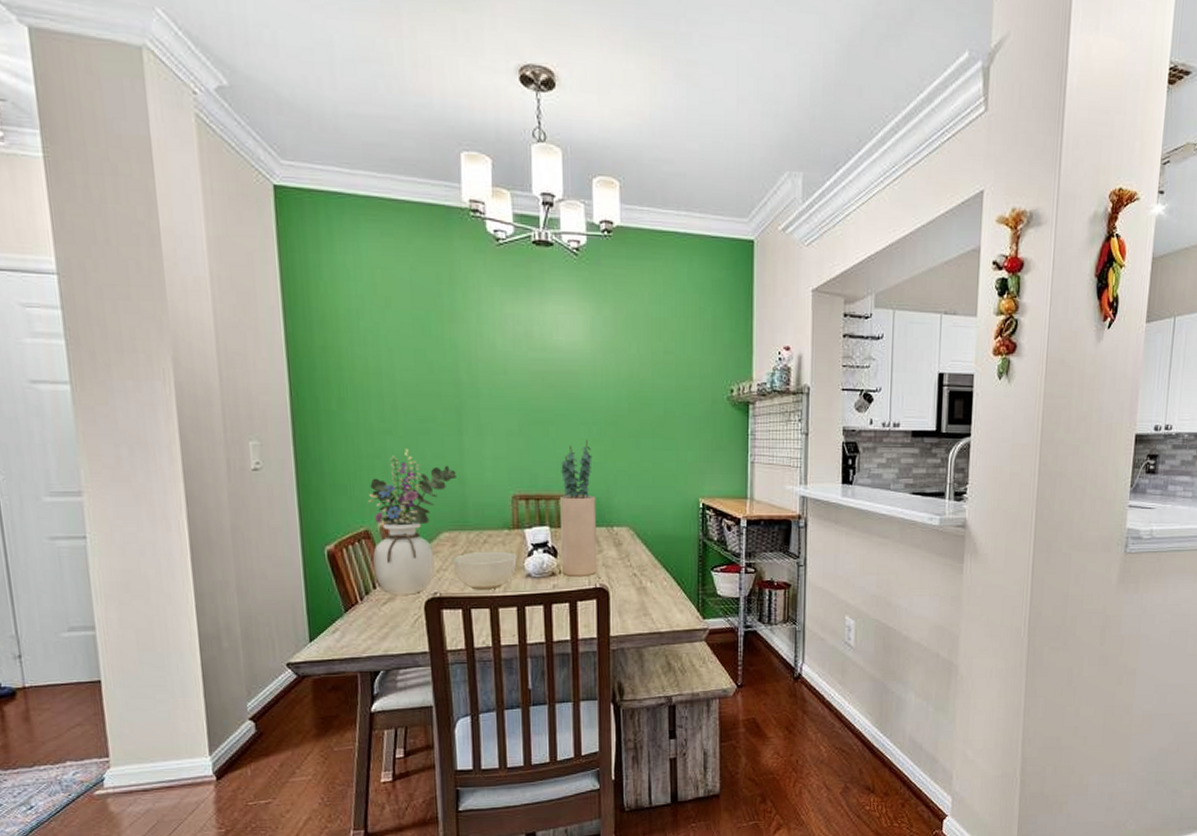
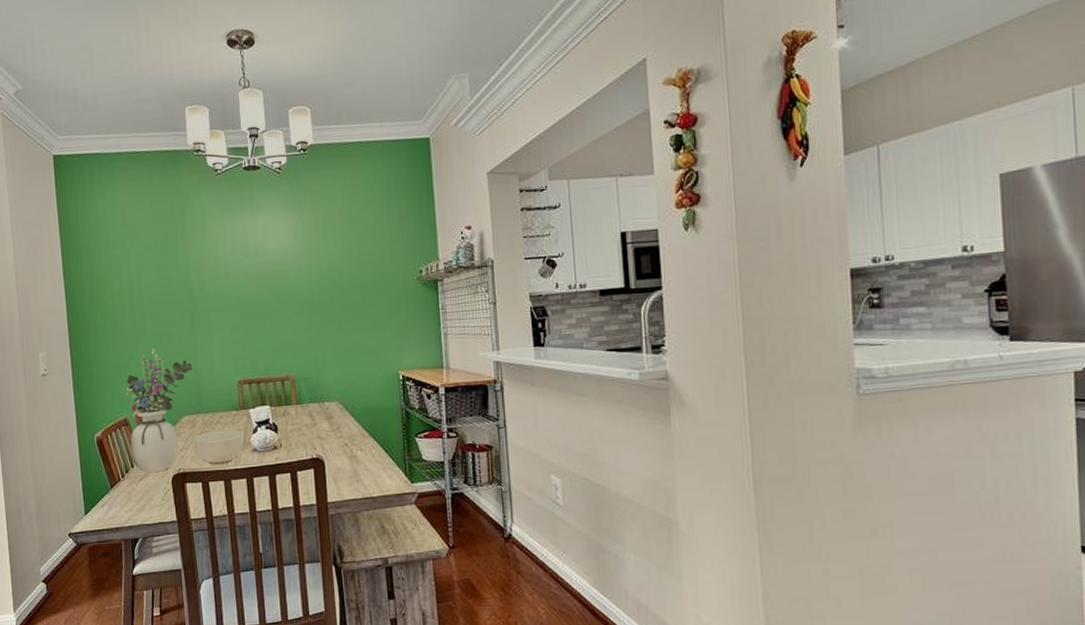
vase: present [559,439,598,578] -> none [276,327,313,450]

